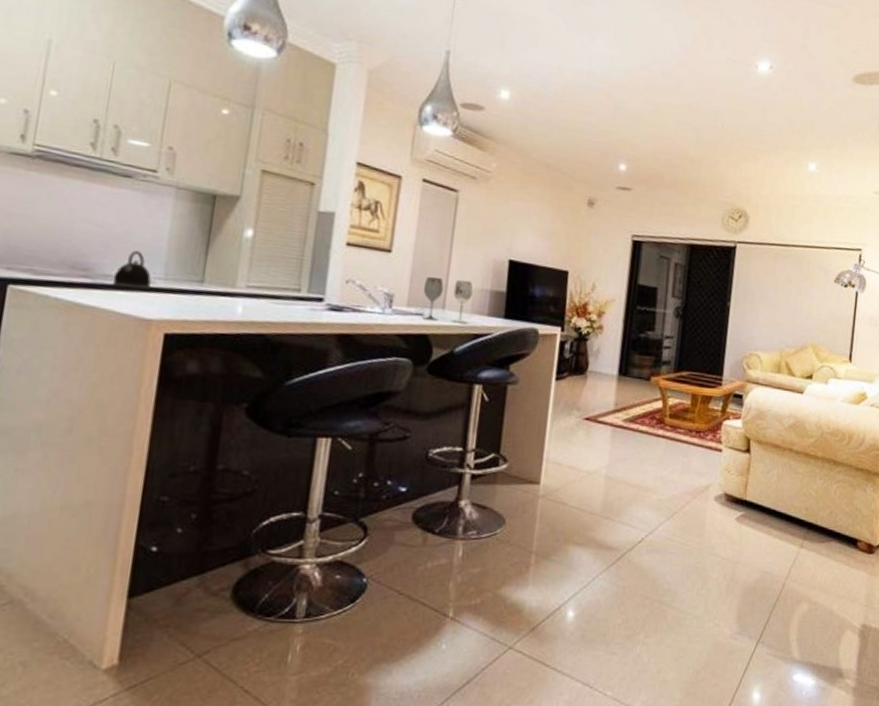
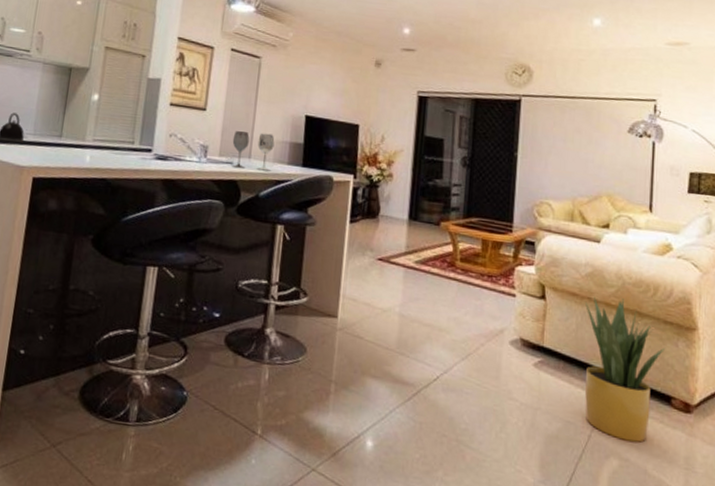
planter: none [781,447,855,585] -> present [584,297,665,443]

